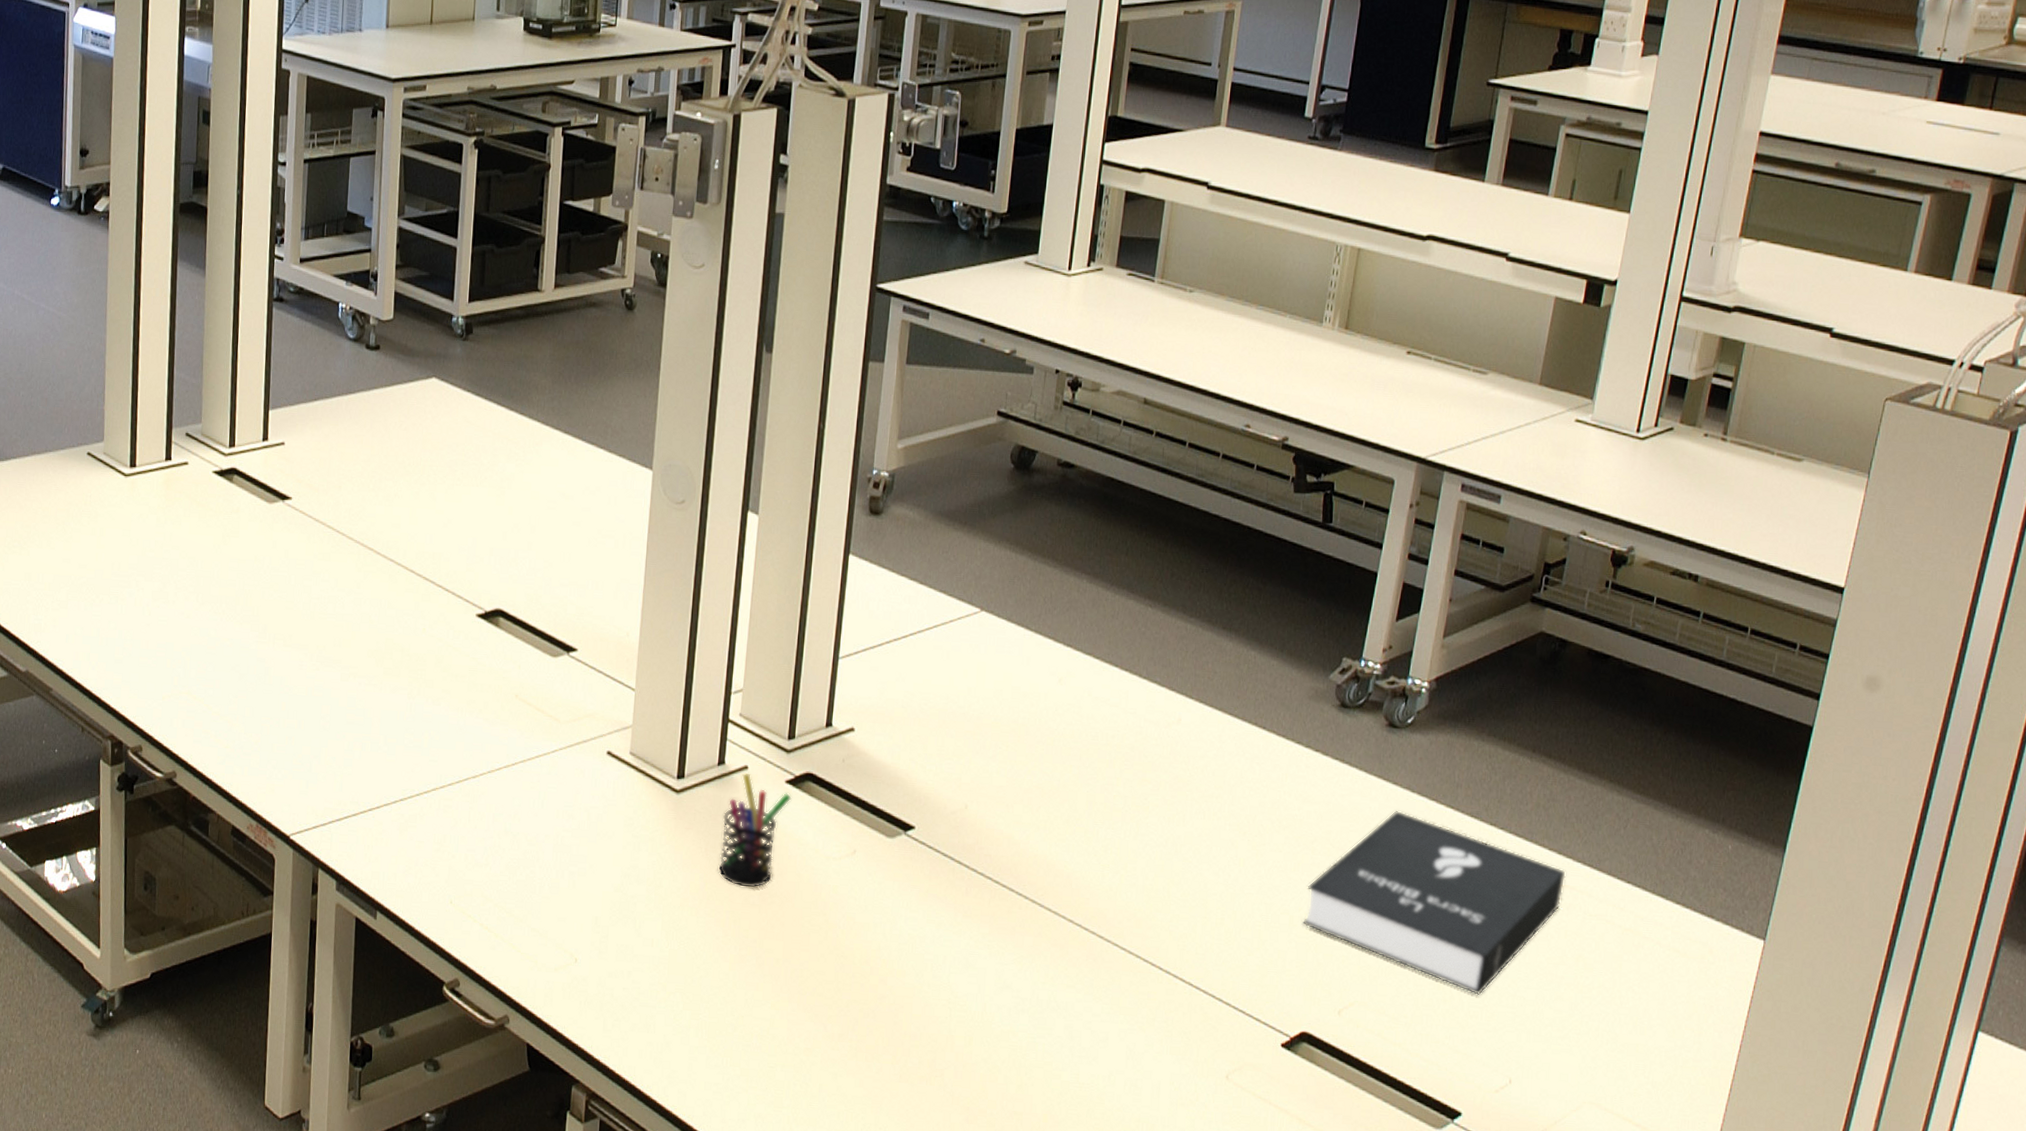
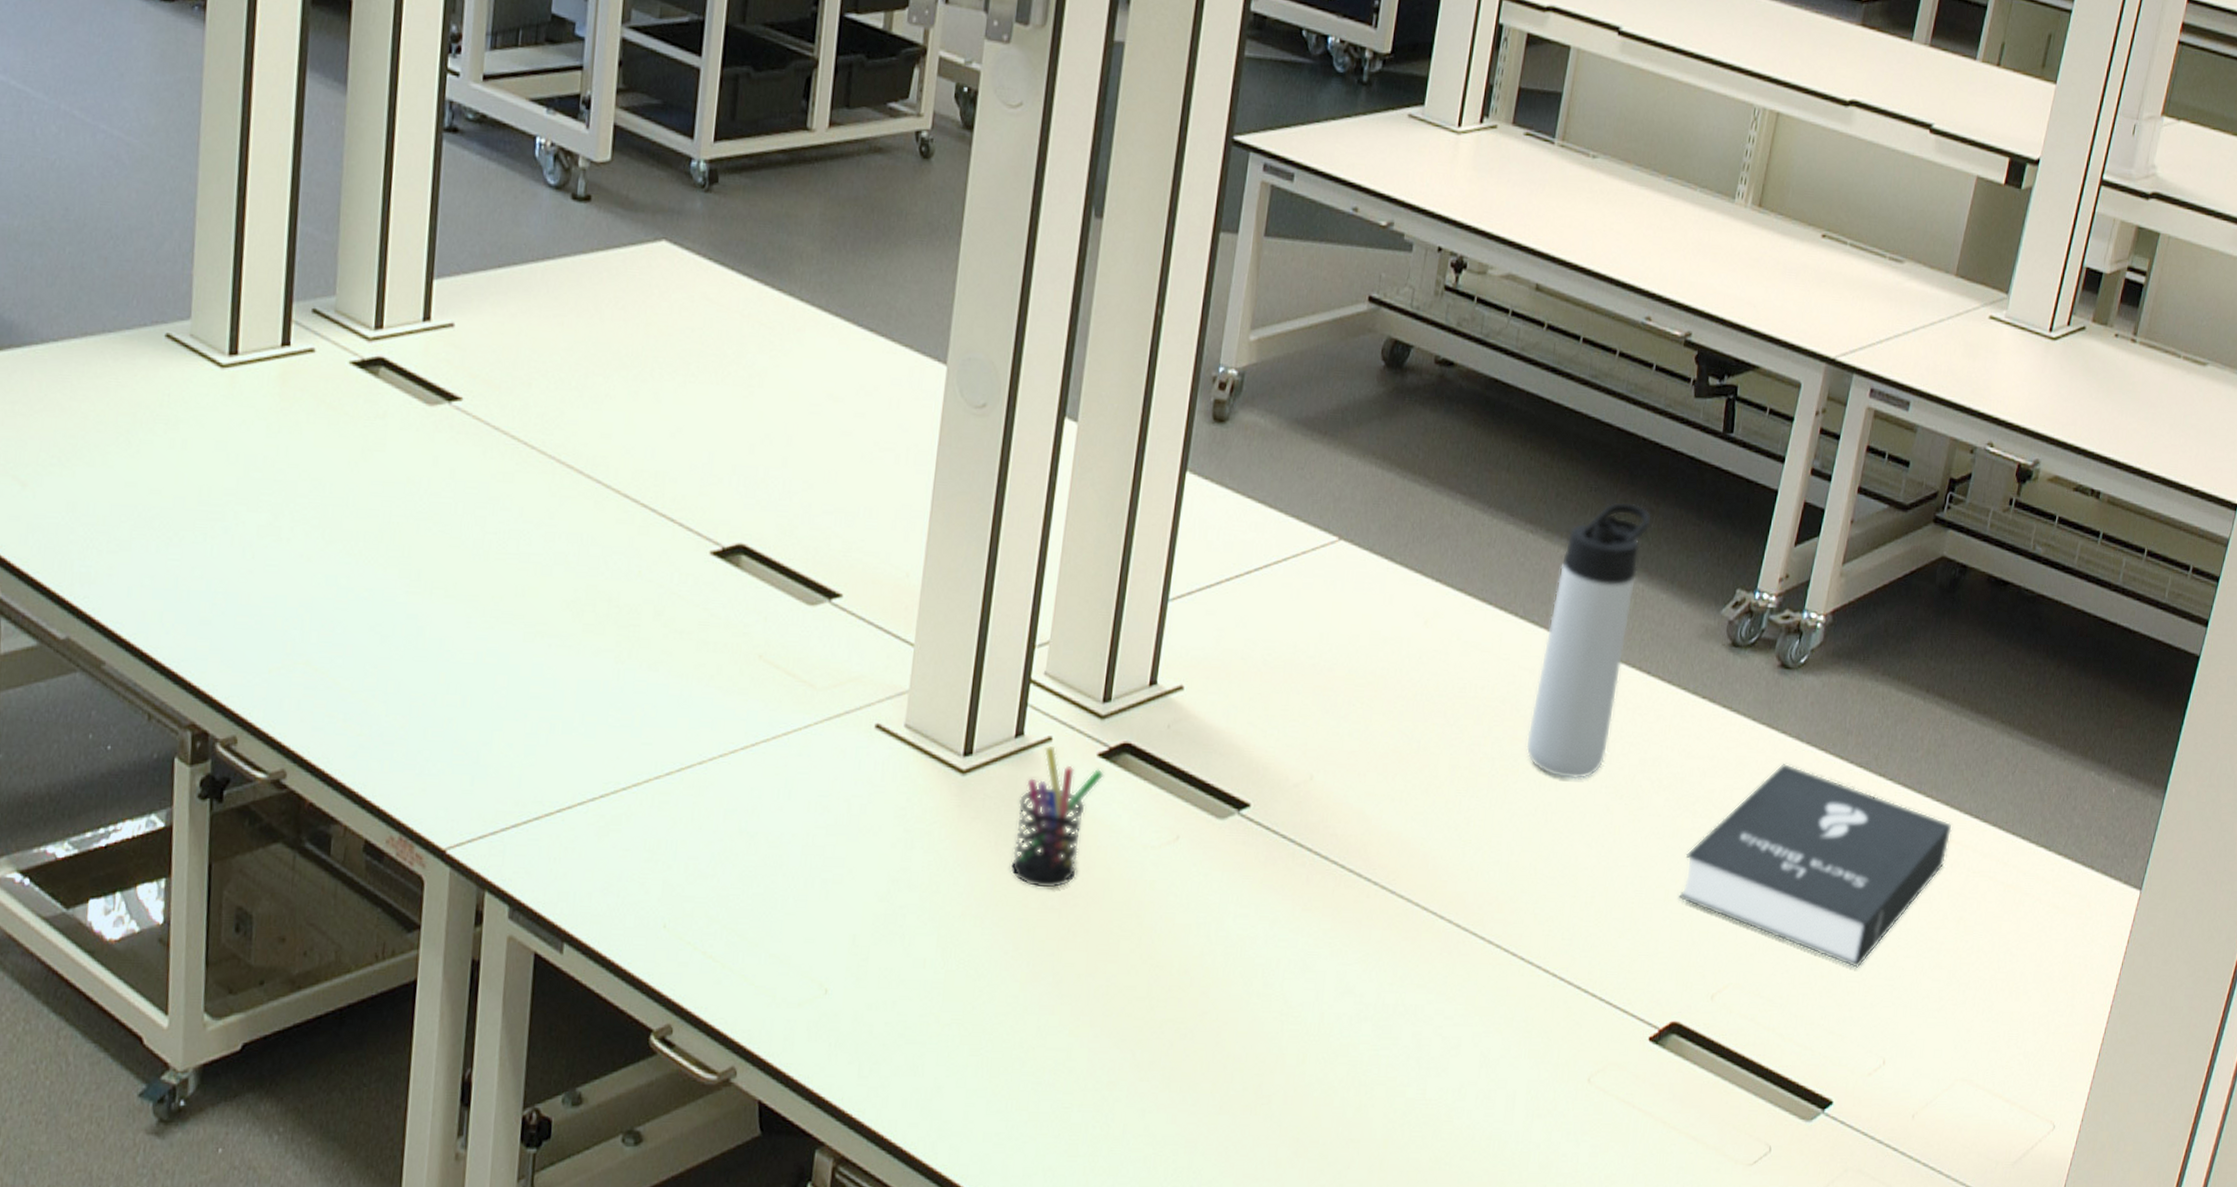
thermos bottle: none [1155,580,1260,818] -> present [1526,501,1652,780]

